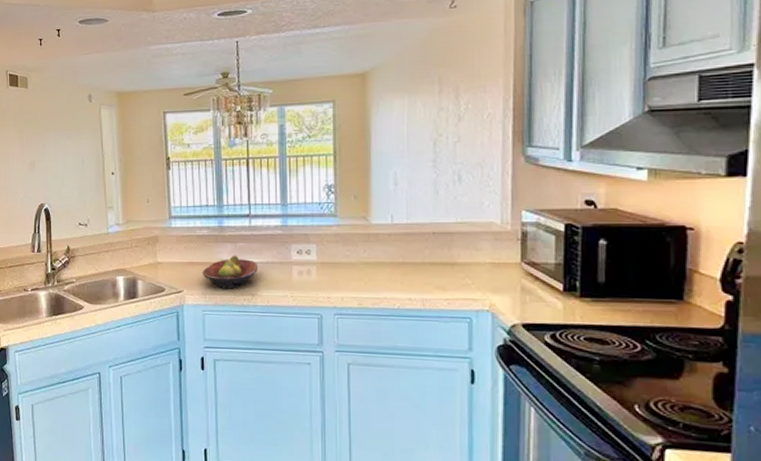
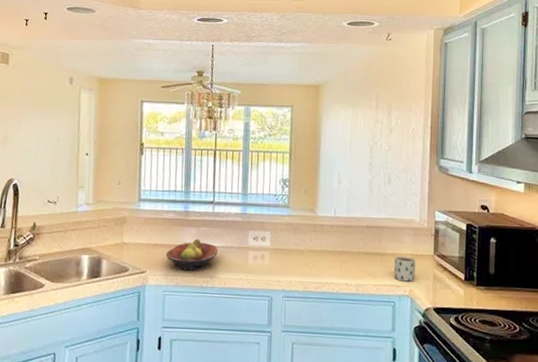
mug: none [468,265,498,295] -> present [394,256,416,282]

